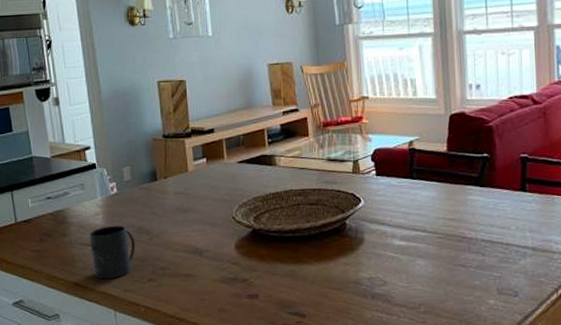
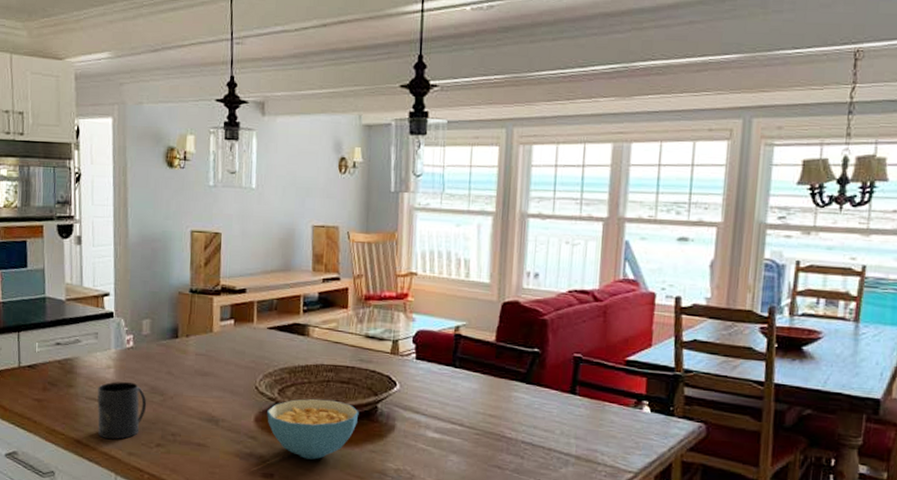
cereal bowl: none [246,221,330,278] -> present [267,398,359,460]

